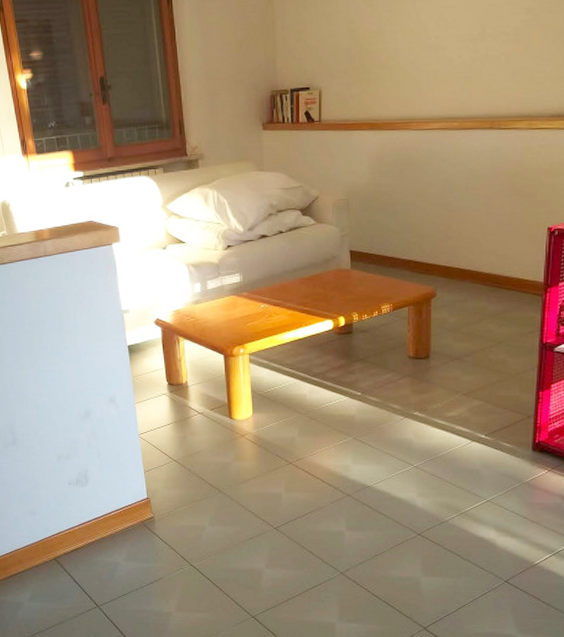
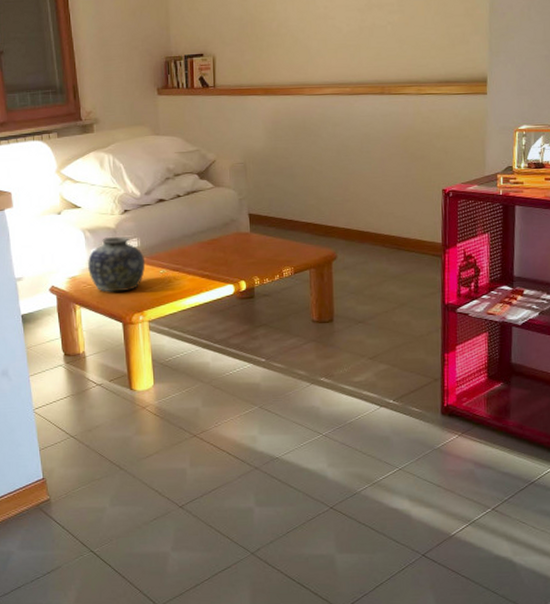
vase: none [192,272,247,326] -> present [88,237,146,292]

